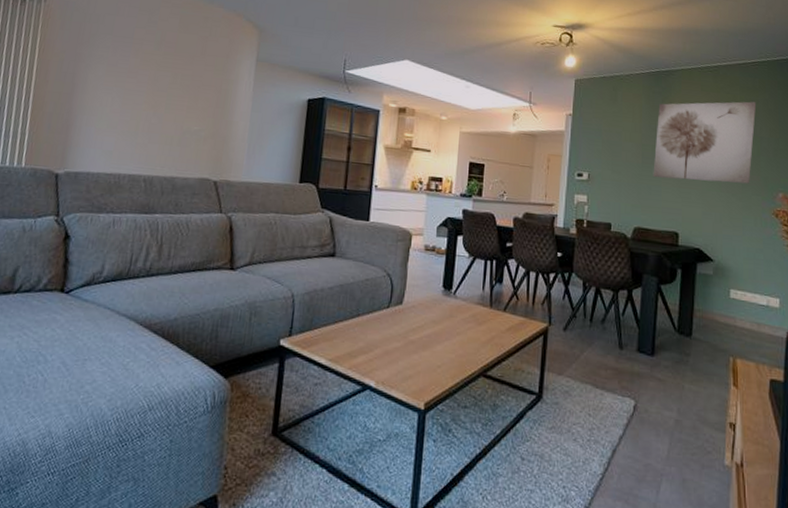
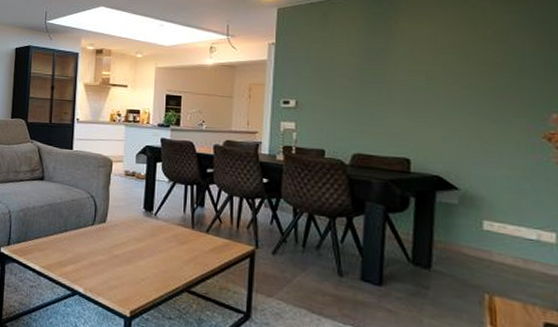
wall art: present [653,101,757,184] -> none [375,13,516,105]

